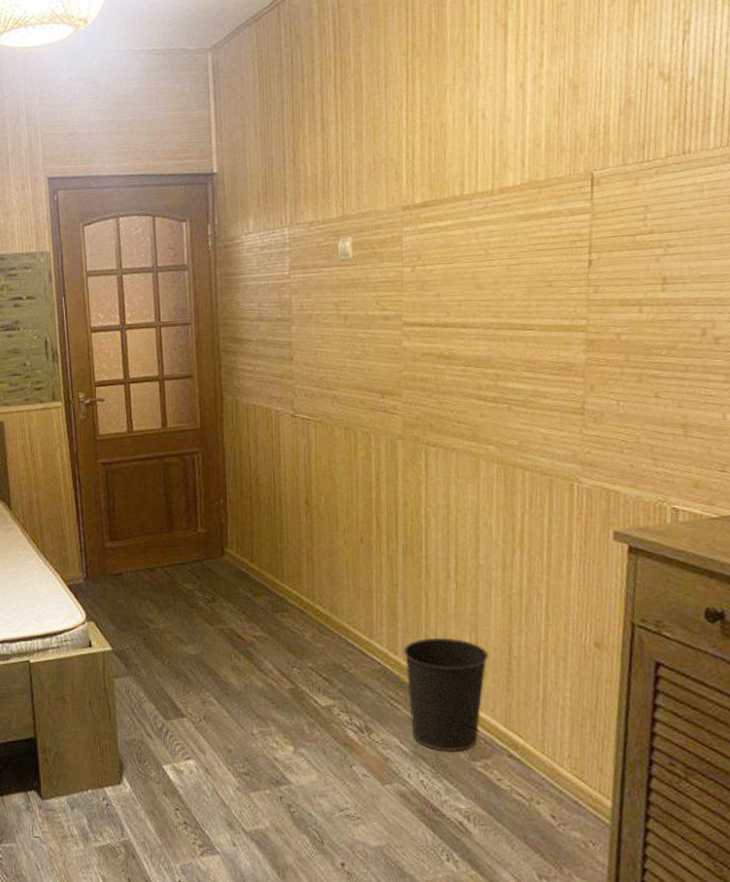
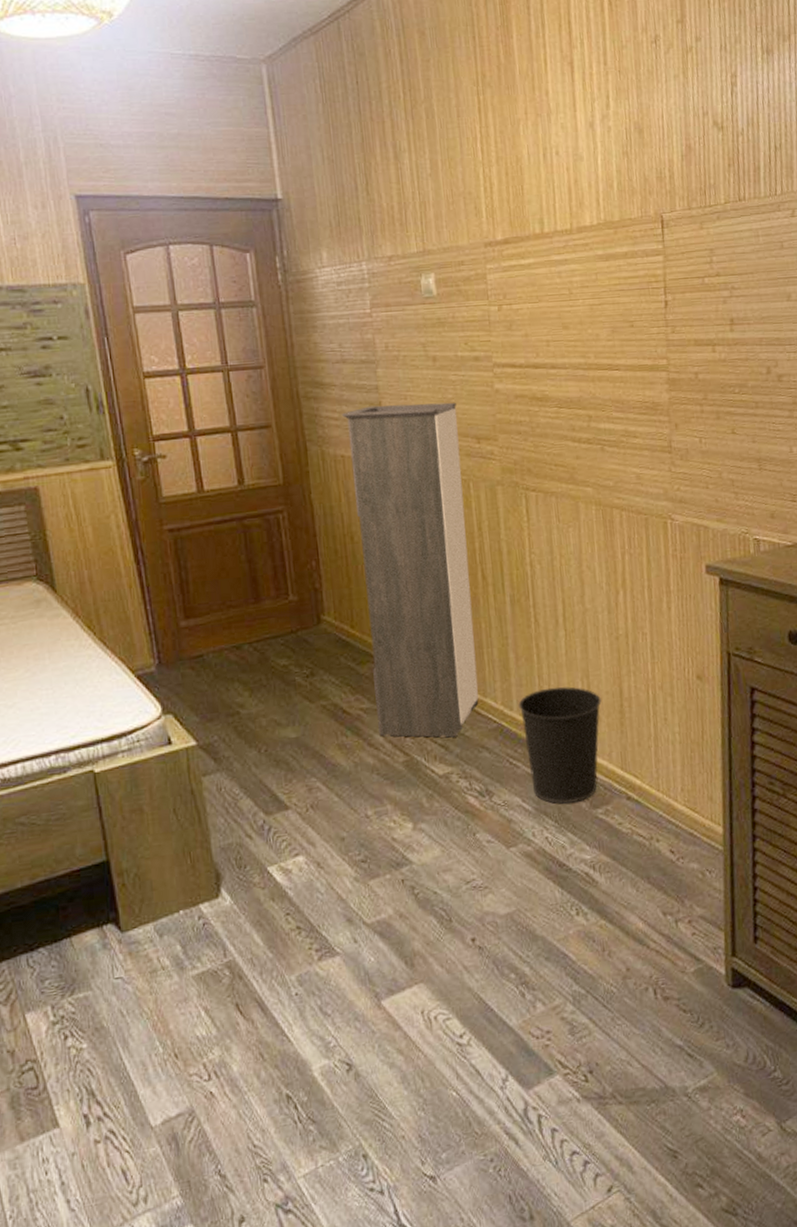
storage cabinet: none [255,358,365,673] -> present [341,402,479,738]

